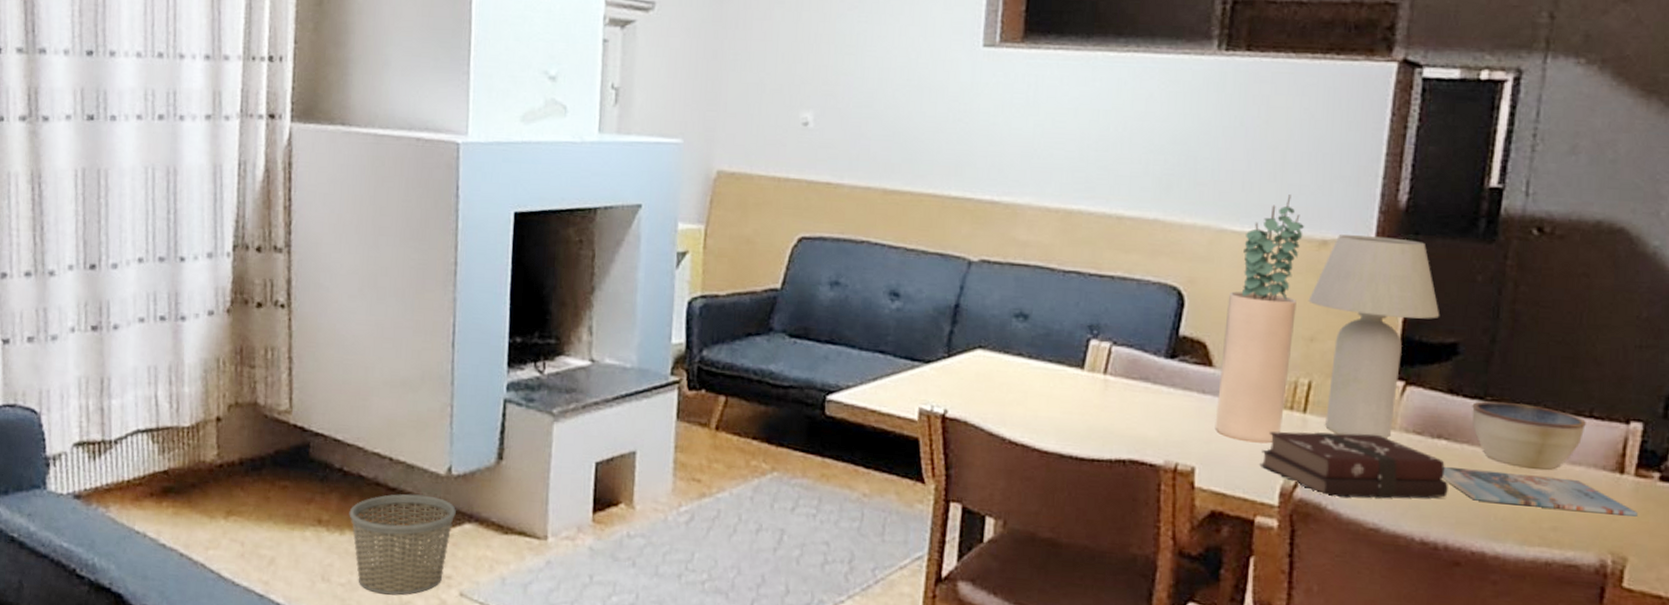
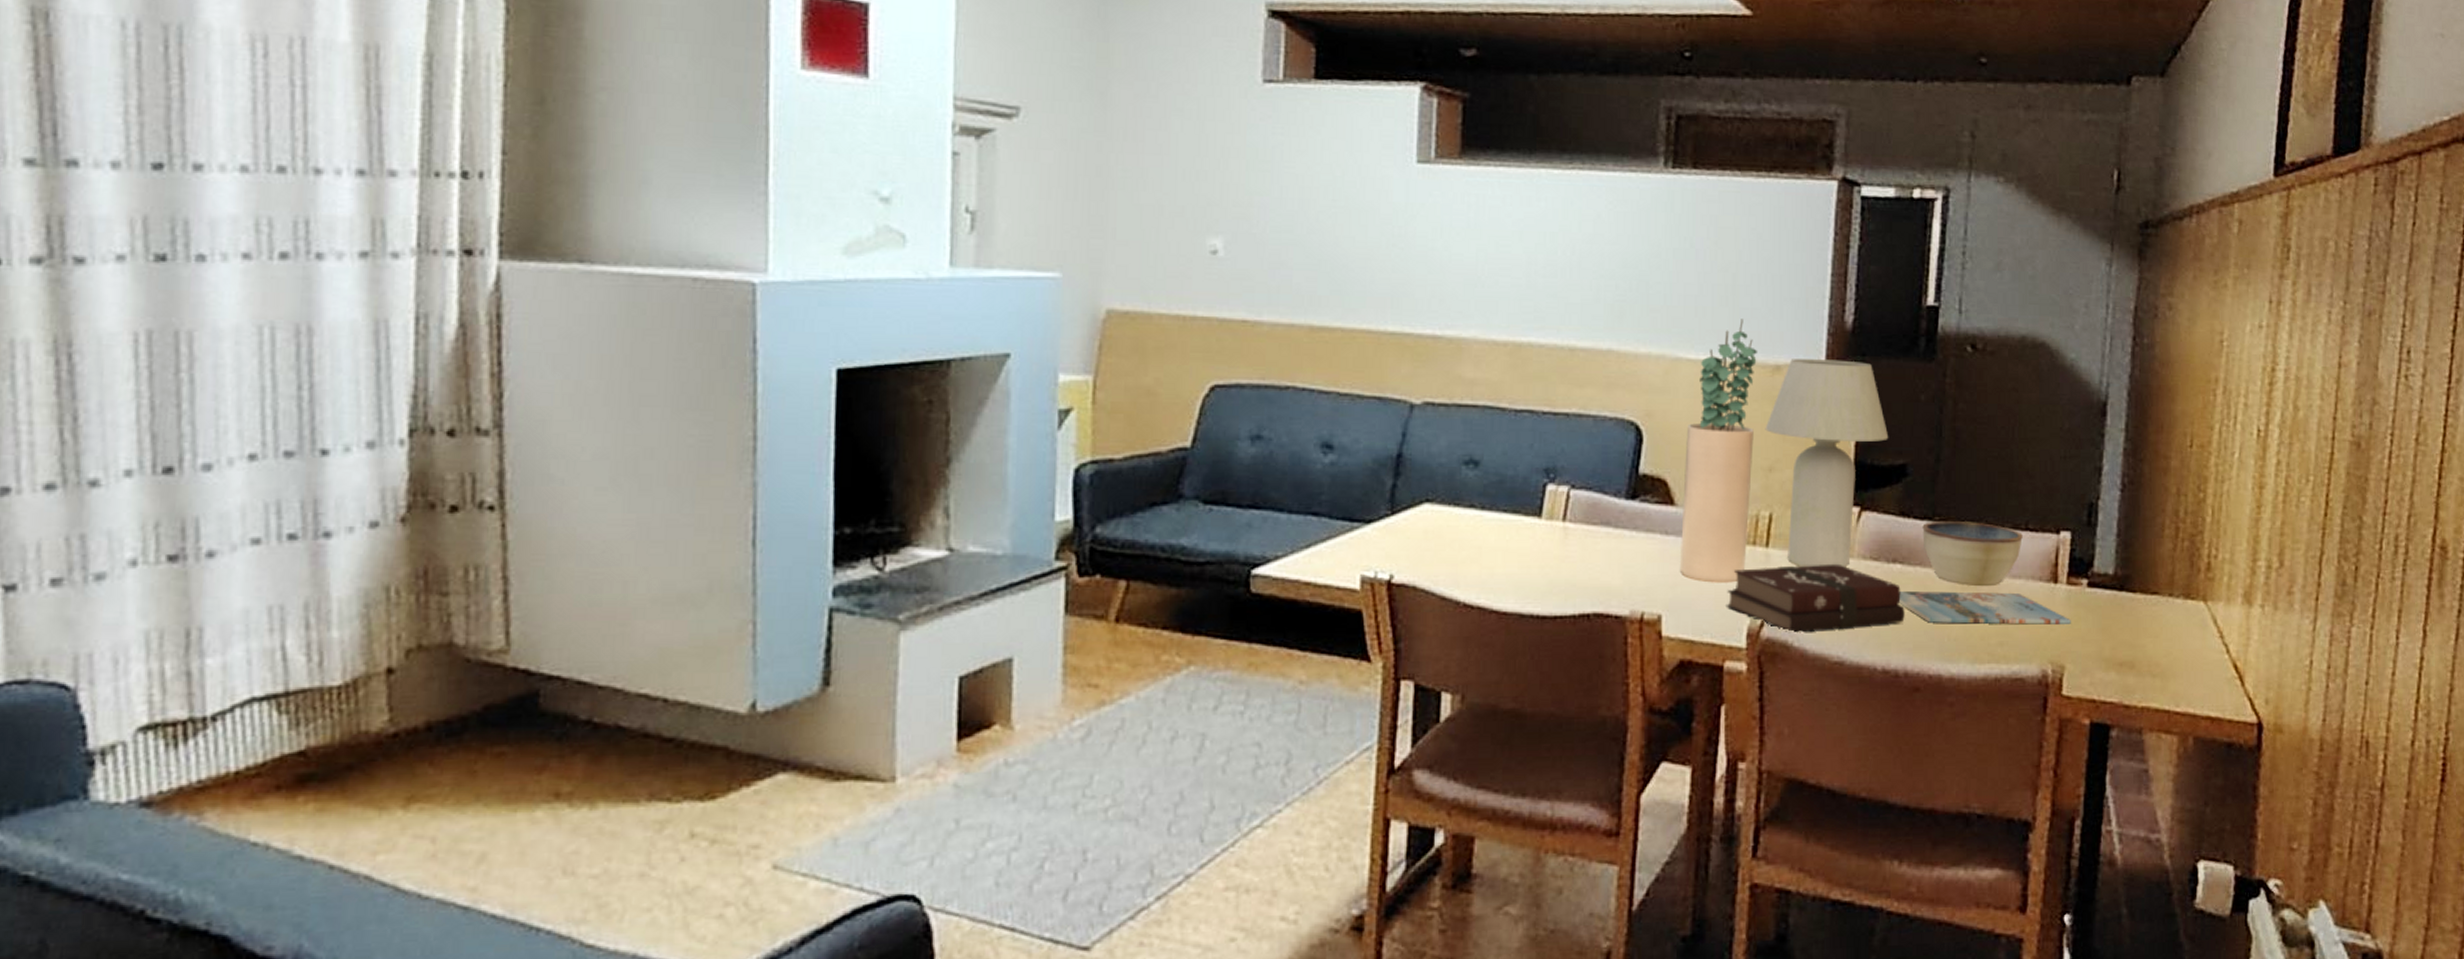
basket: present [349,493,456,595] -> none [603,743,764,882]

